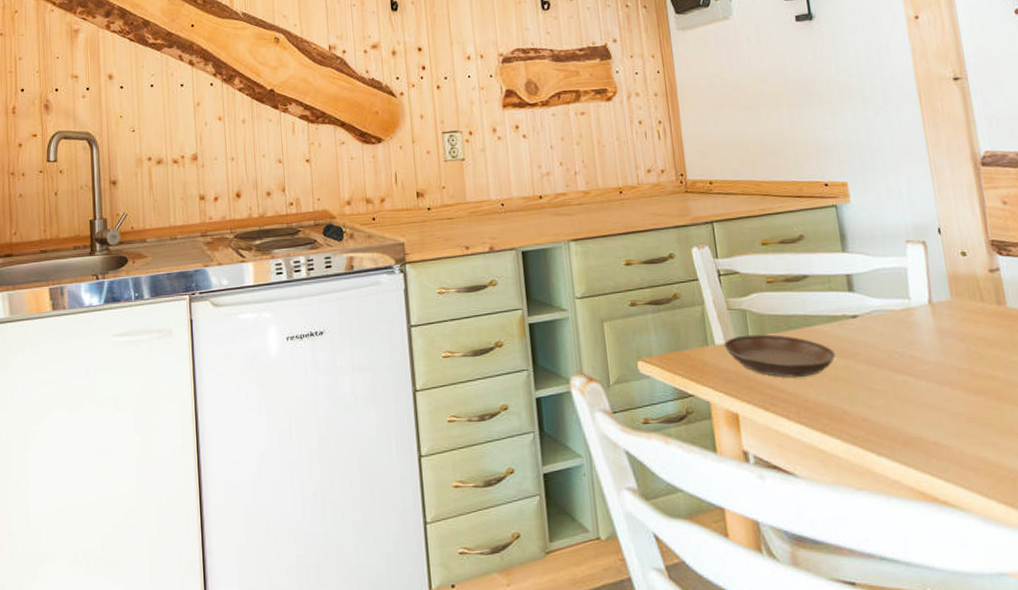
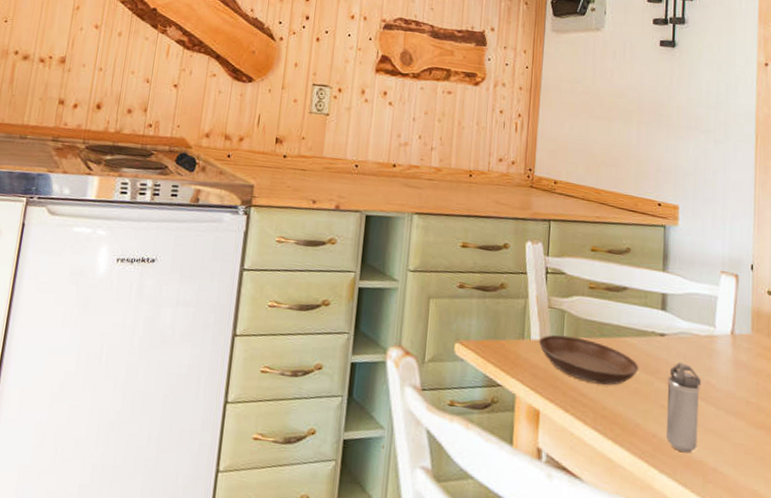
shaker: none [868,341,913,432] -> present [665,363,702,453]

